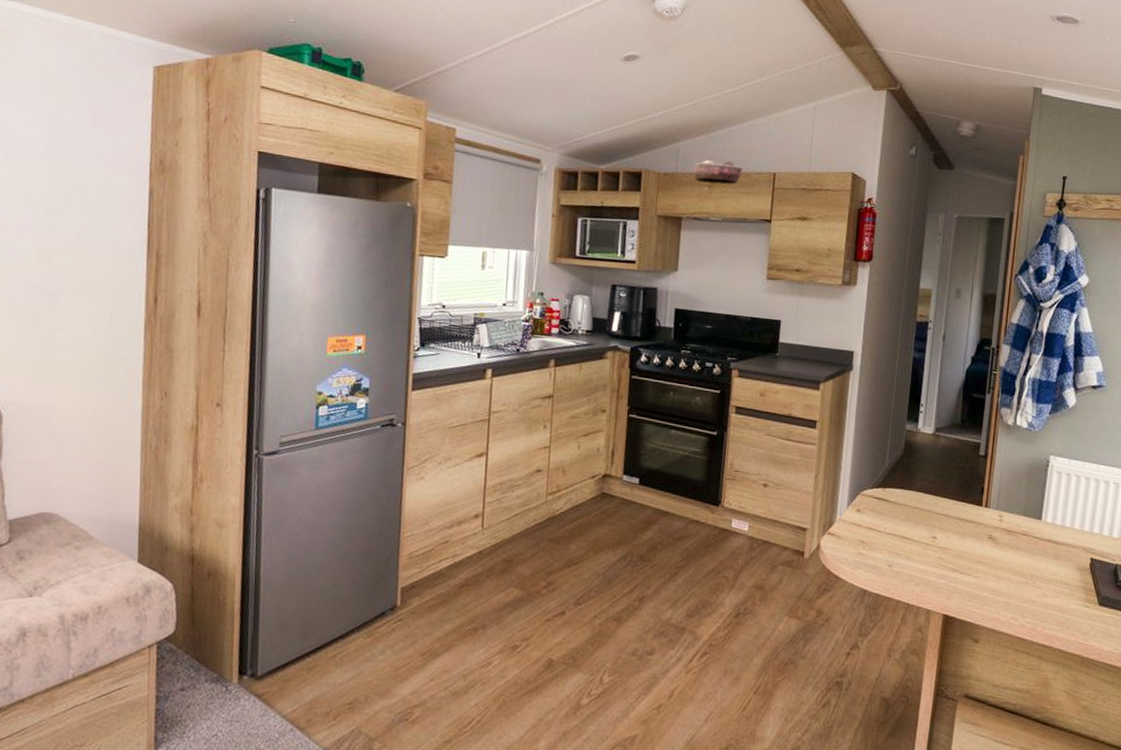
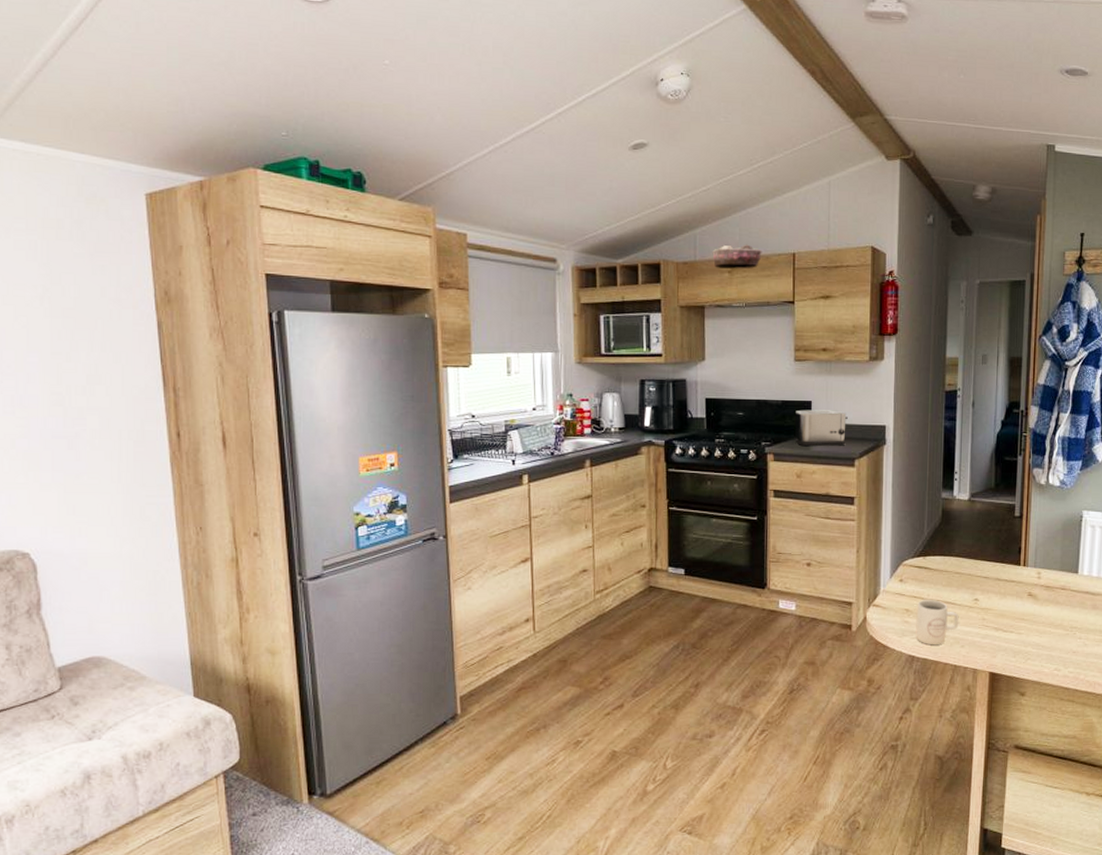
toaster: none [760,328,816,368] -> present [794,409,848,447]
mug: none [869,532,916,581] -> present [916,599,959,646]

